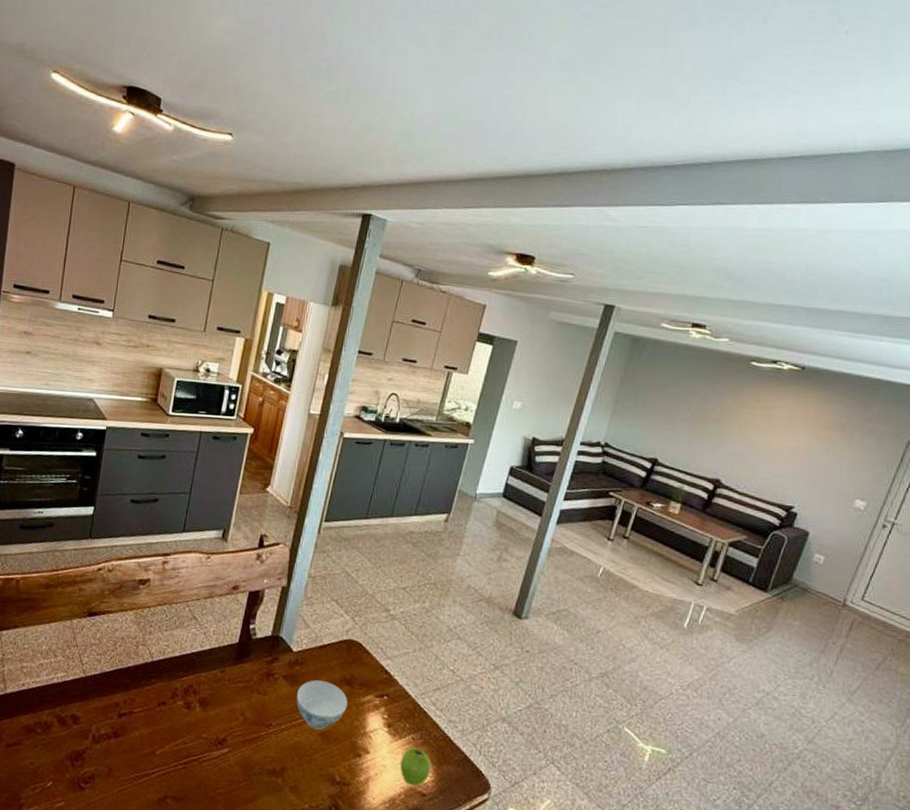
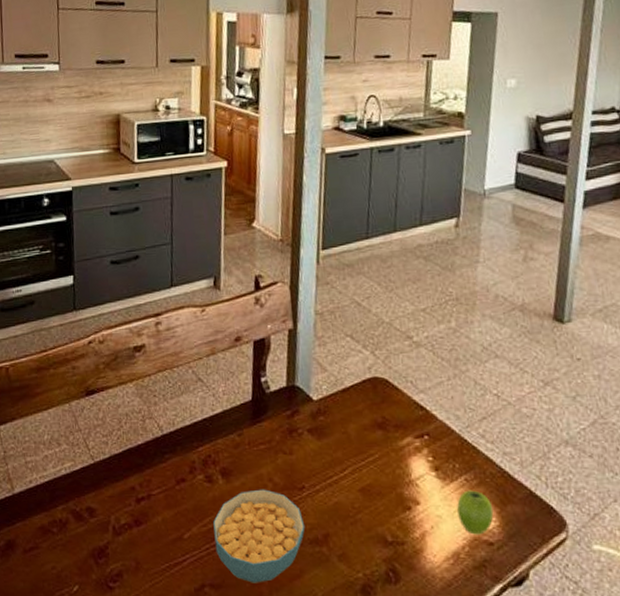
cereal bowl: none [183,721,266,802] -> present [213,489,305,583]
bowl: present [296,680,348,730] -> none [326,429,385,485]

